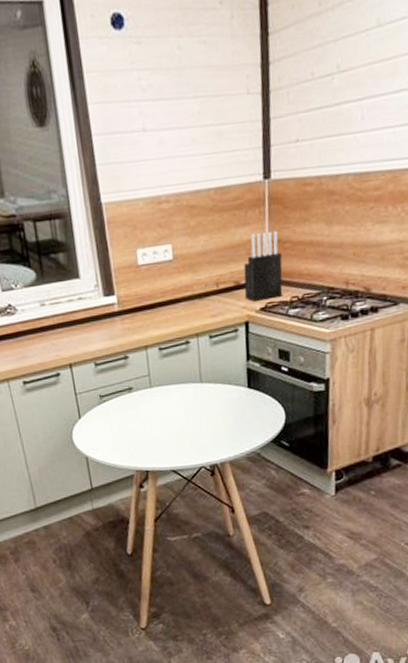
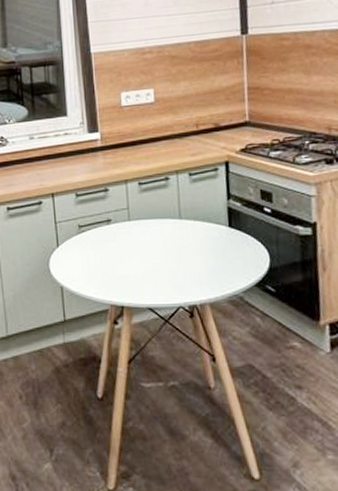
knife block: present [243,231,283,301] -> none [223,79,263,143]

